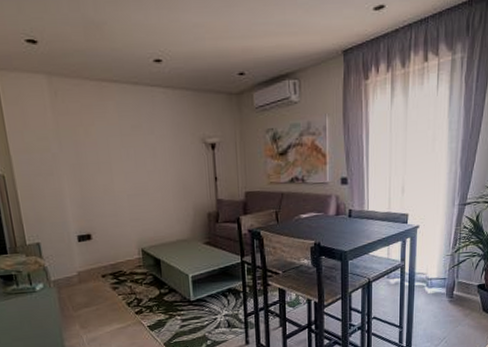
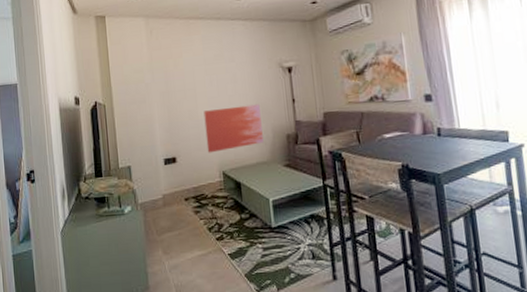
wall art: none [120,181,184,230] -> present [203,104,263,153]

